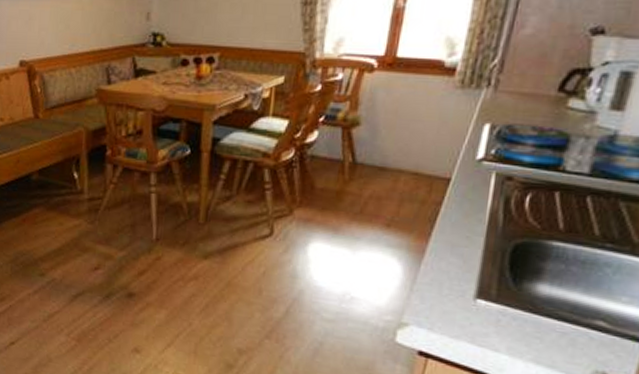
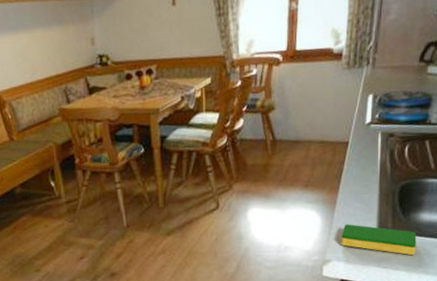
dish sponge: none [425,281,529,337] -> present [341,224,417,256]

